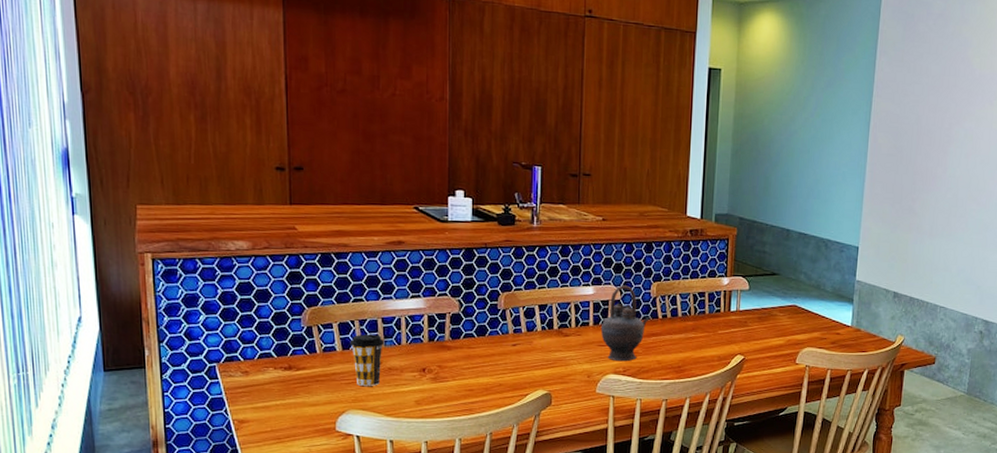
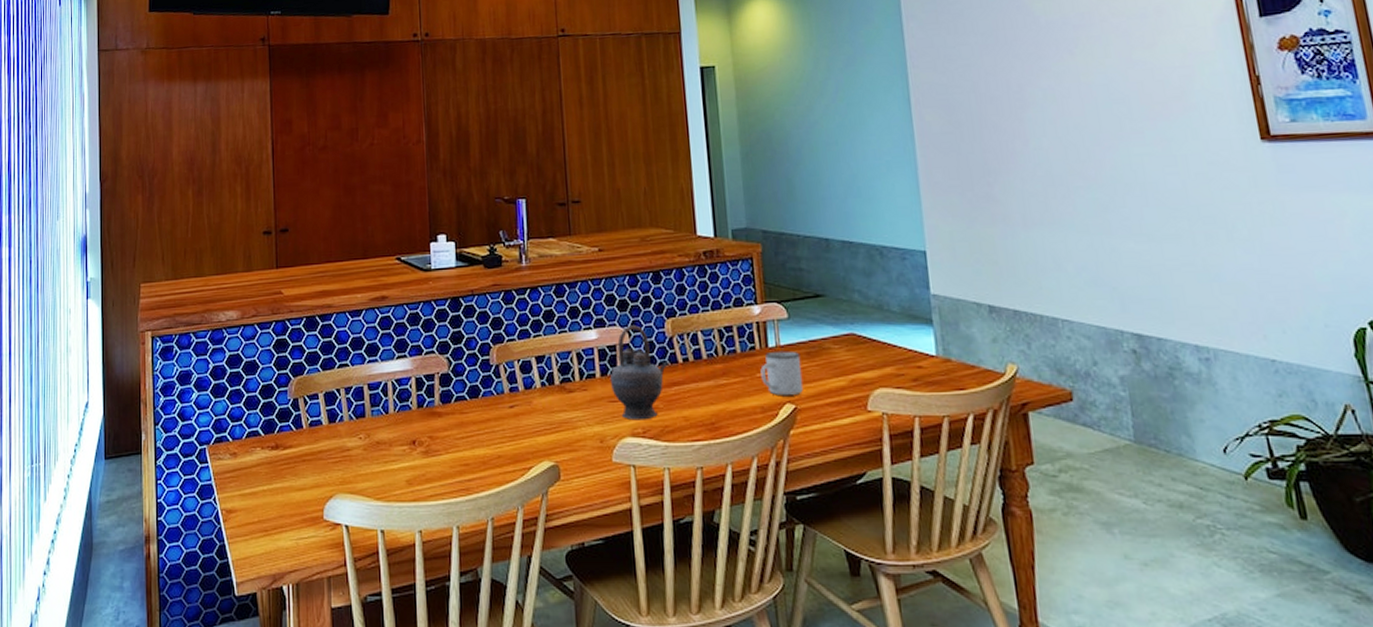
coffee cup: present [350,334,385,386] -> none [336,403,372,464]
mug: none [721,314,754,349] -> present [760,350,803,395]

